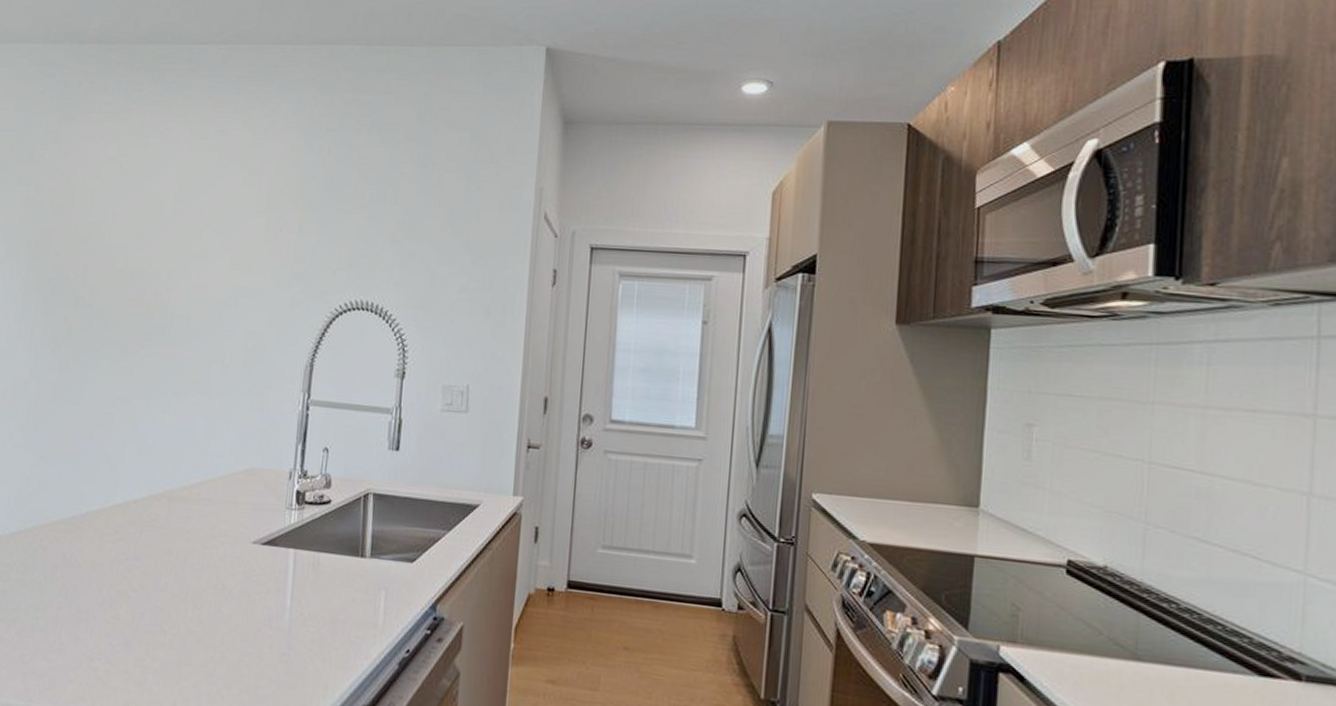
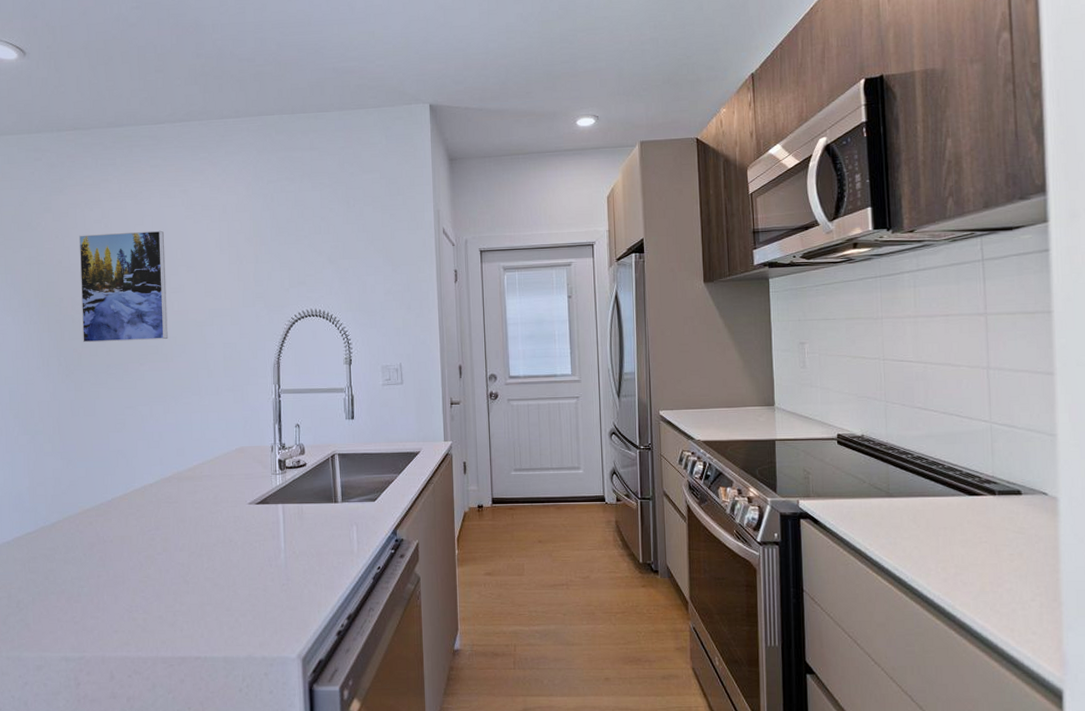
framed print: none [76,175,190,319] -> present [78,230,168,343]

